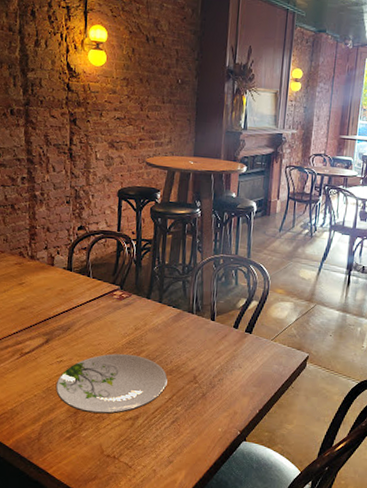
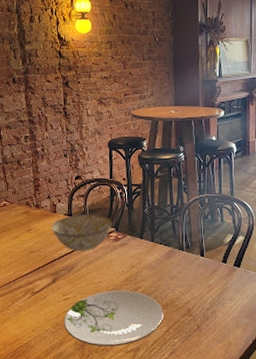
ceramic bowl: none [47,268,117,310] -> present [51,213,112,251]

